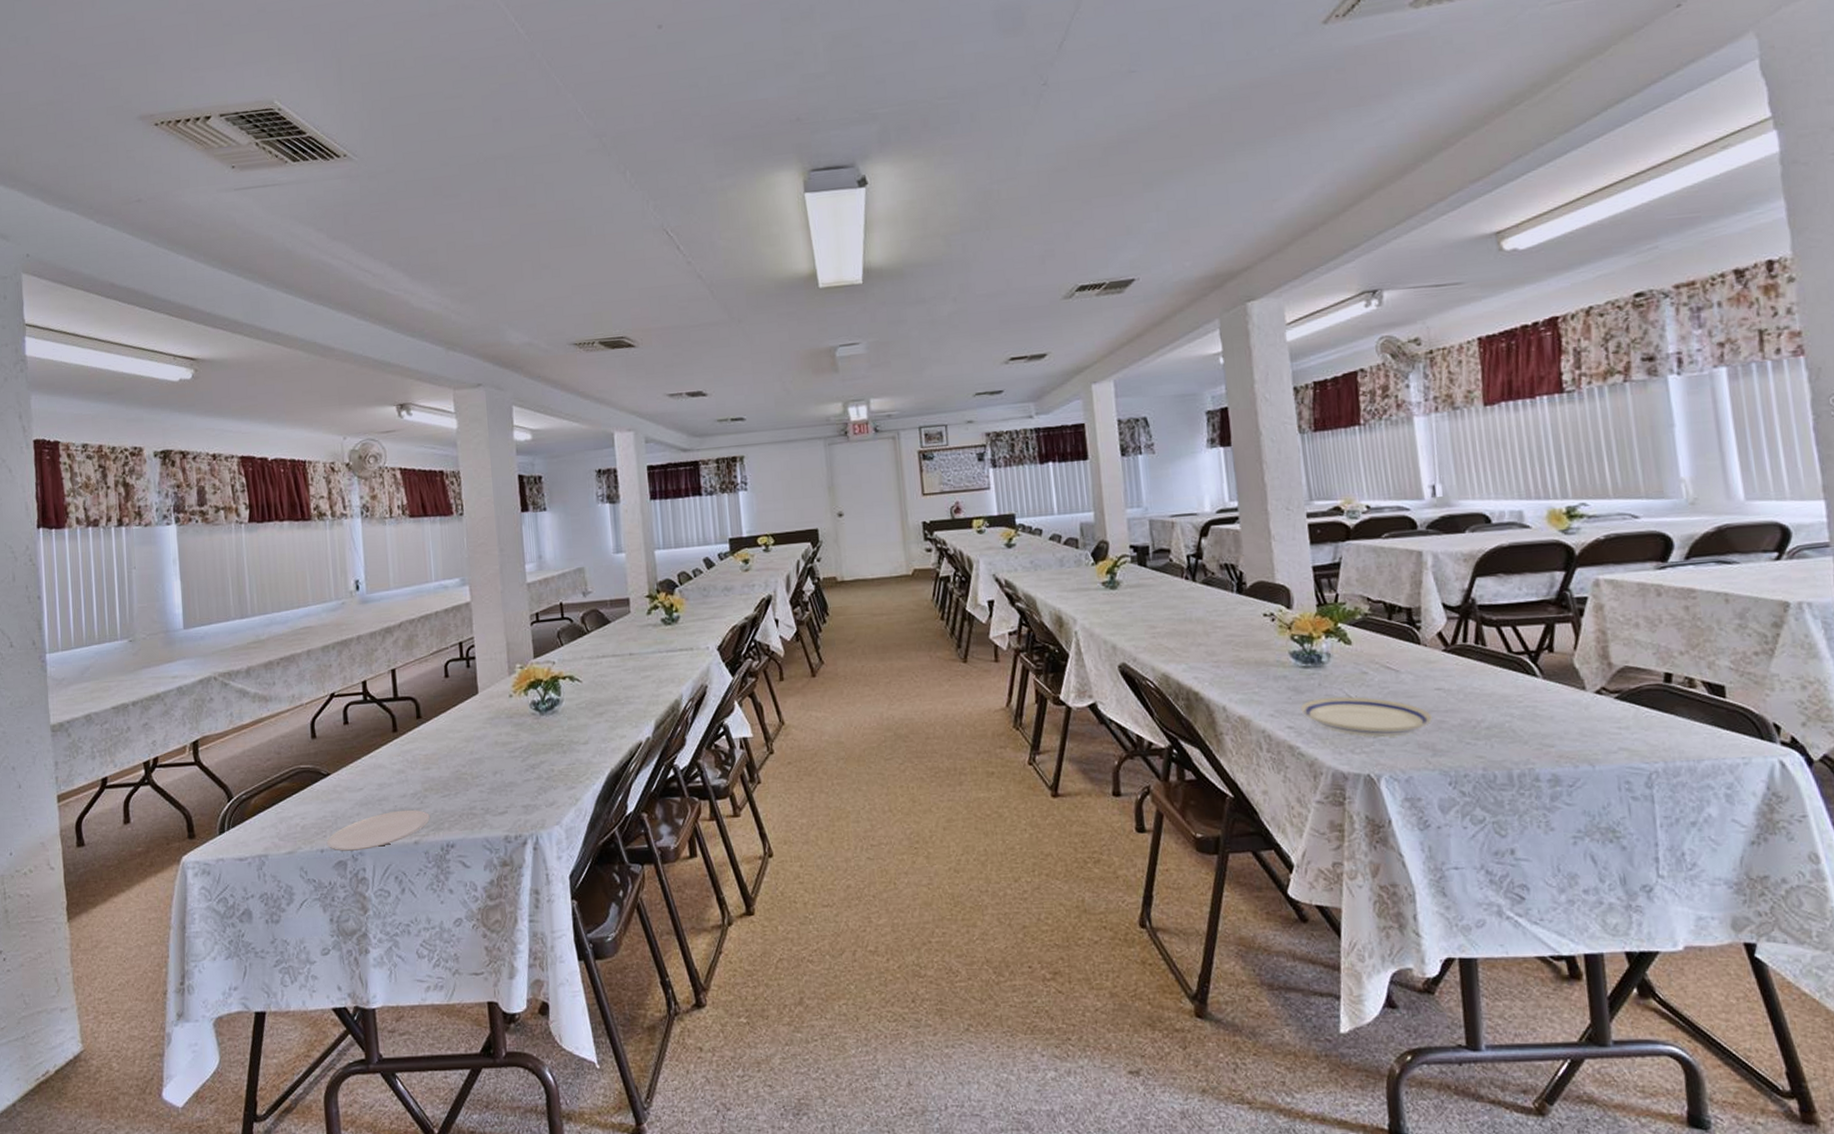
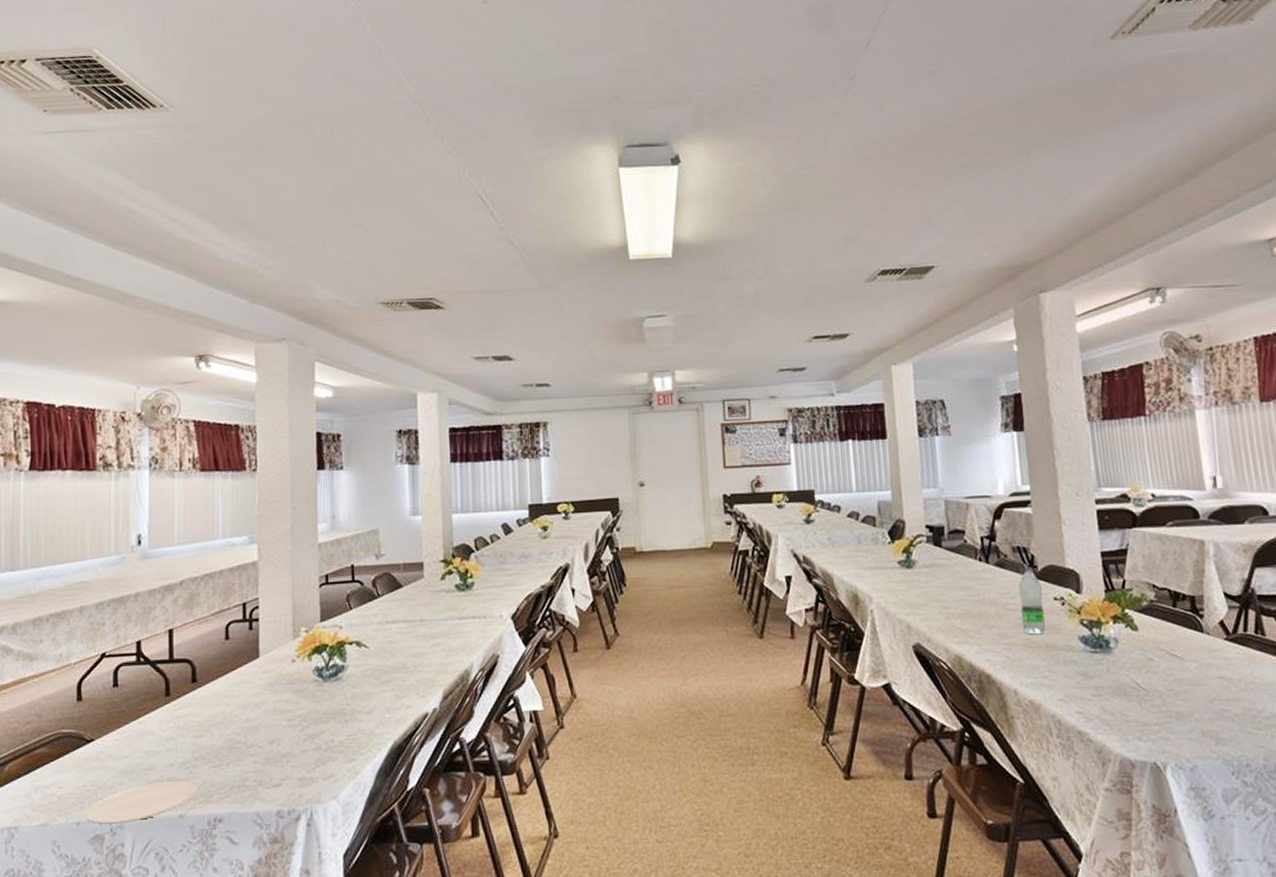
bottle: none [1227,584,1255,652] -> present [1019,567,1045,635]
plate: present [1300,696,1432,737] -> none [1089,682,1215,724]

